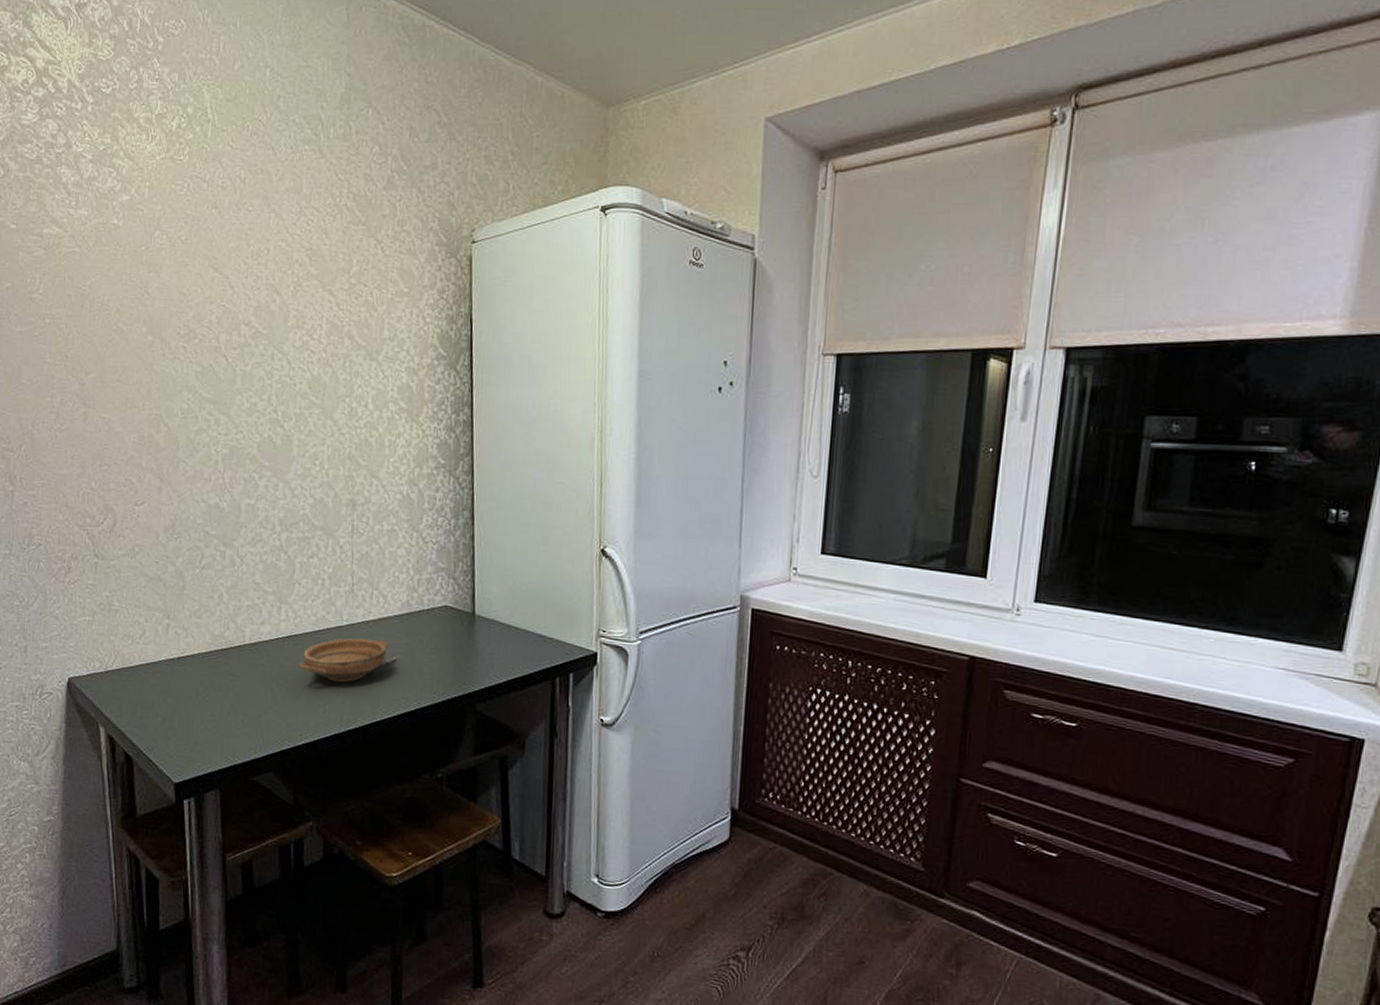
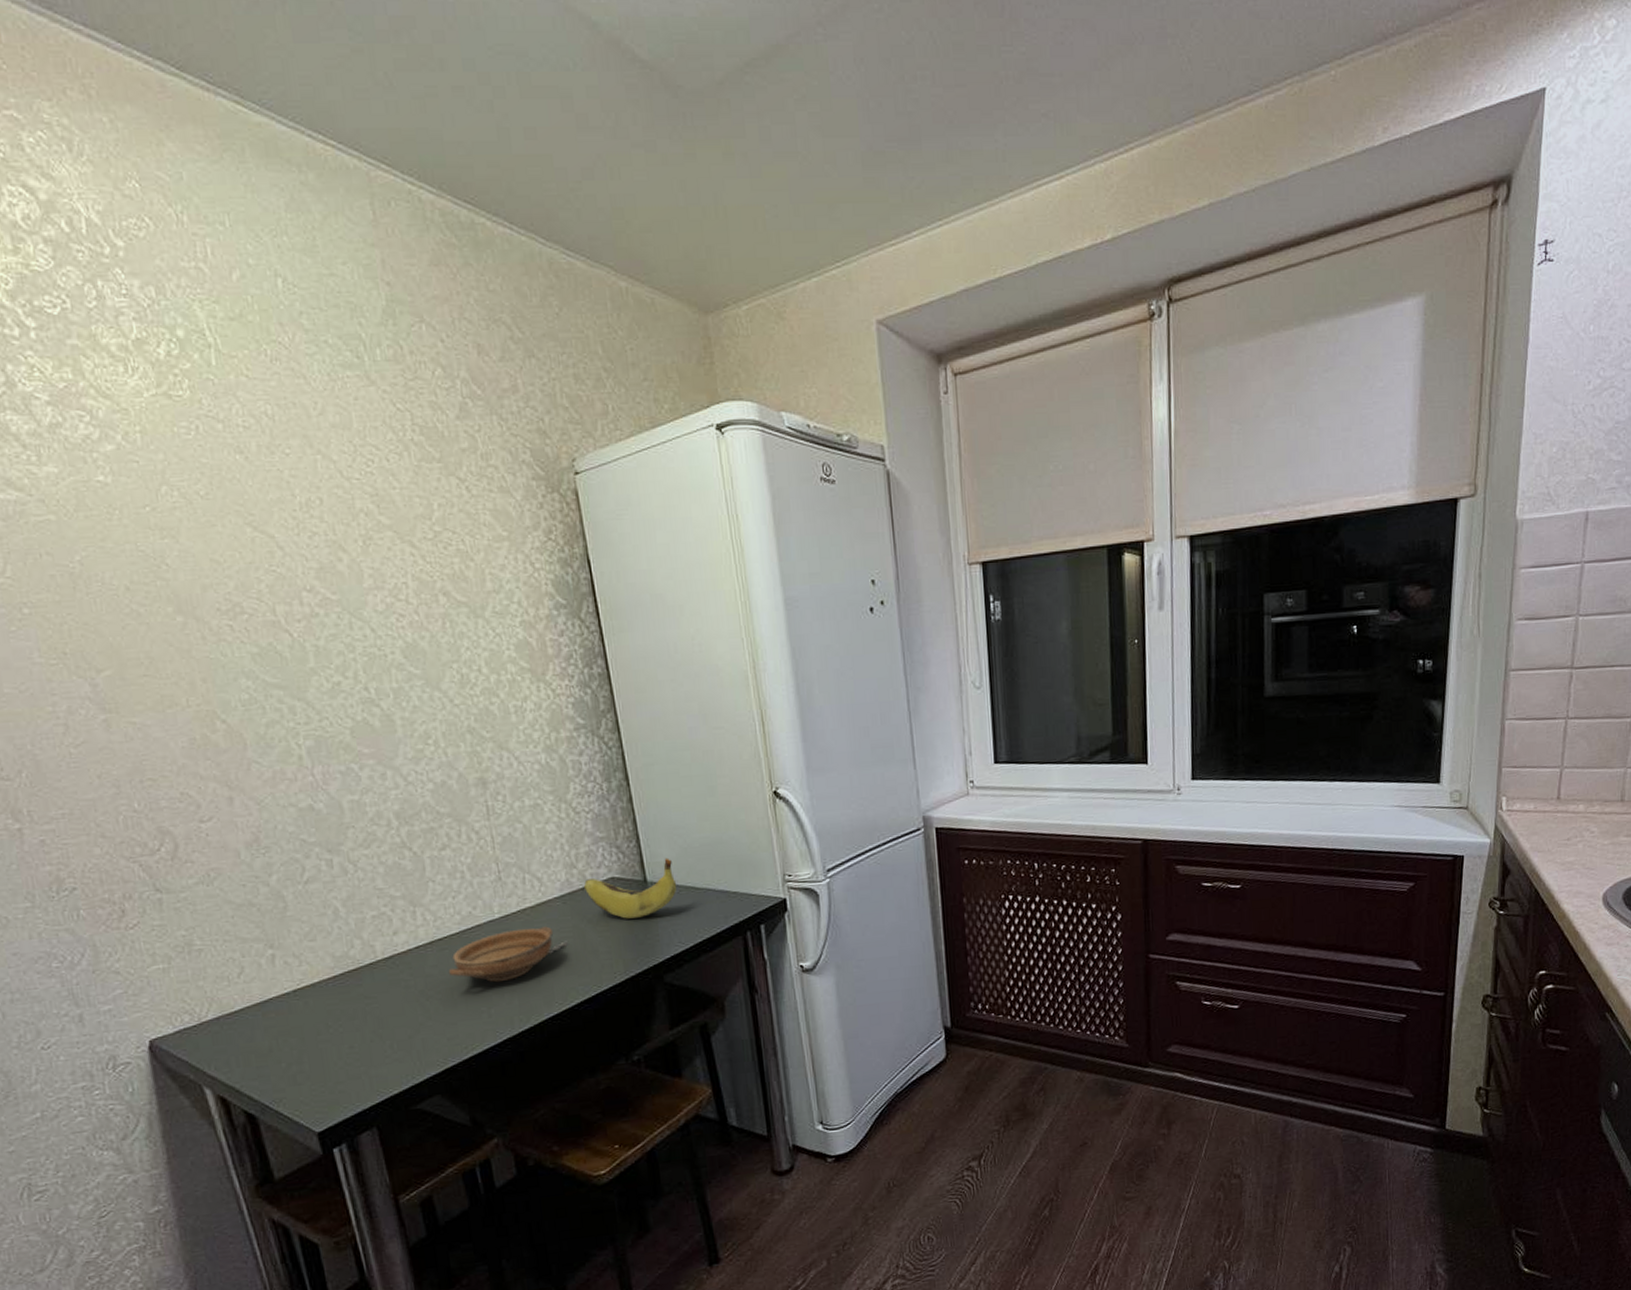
banana: none [421,595,501,647] -> present [584,857,677,919]

